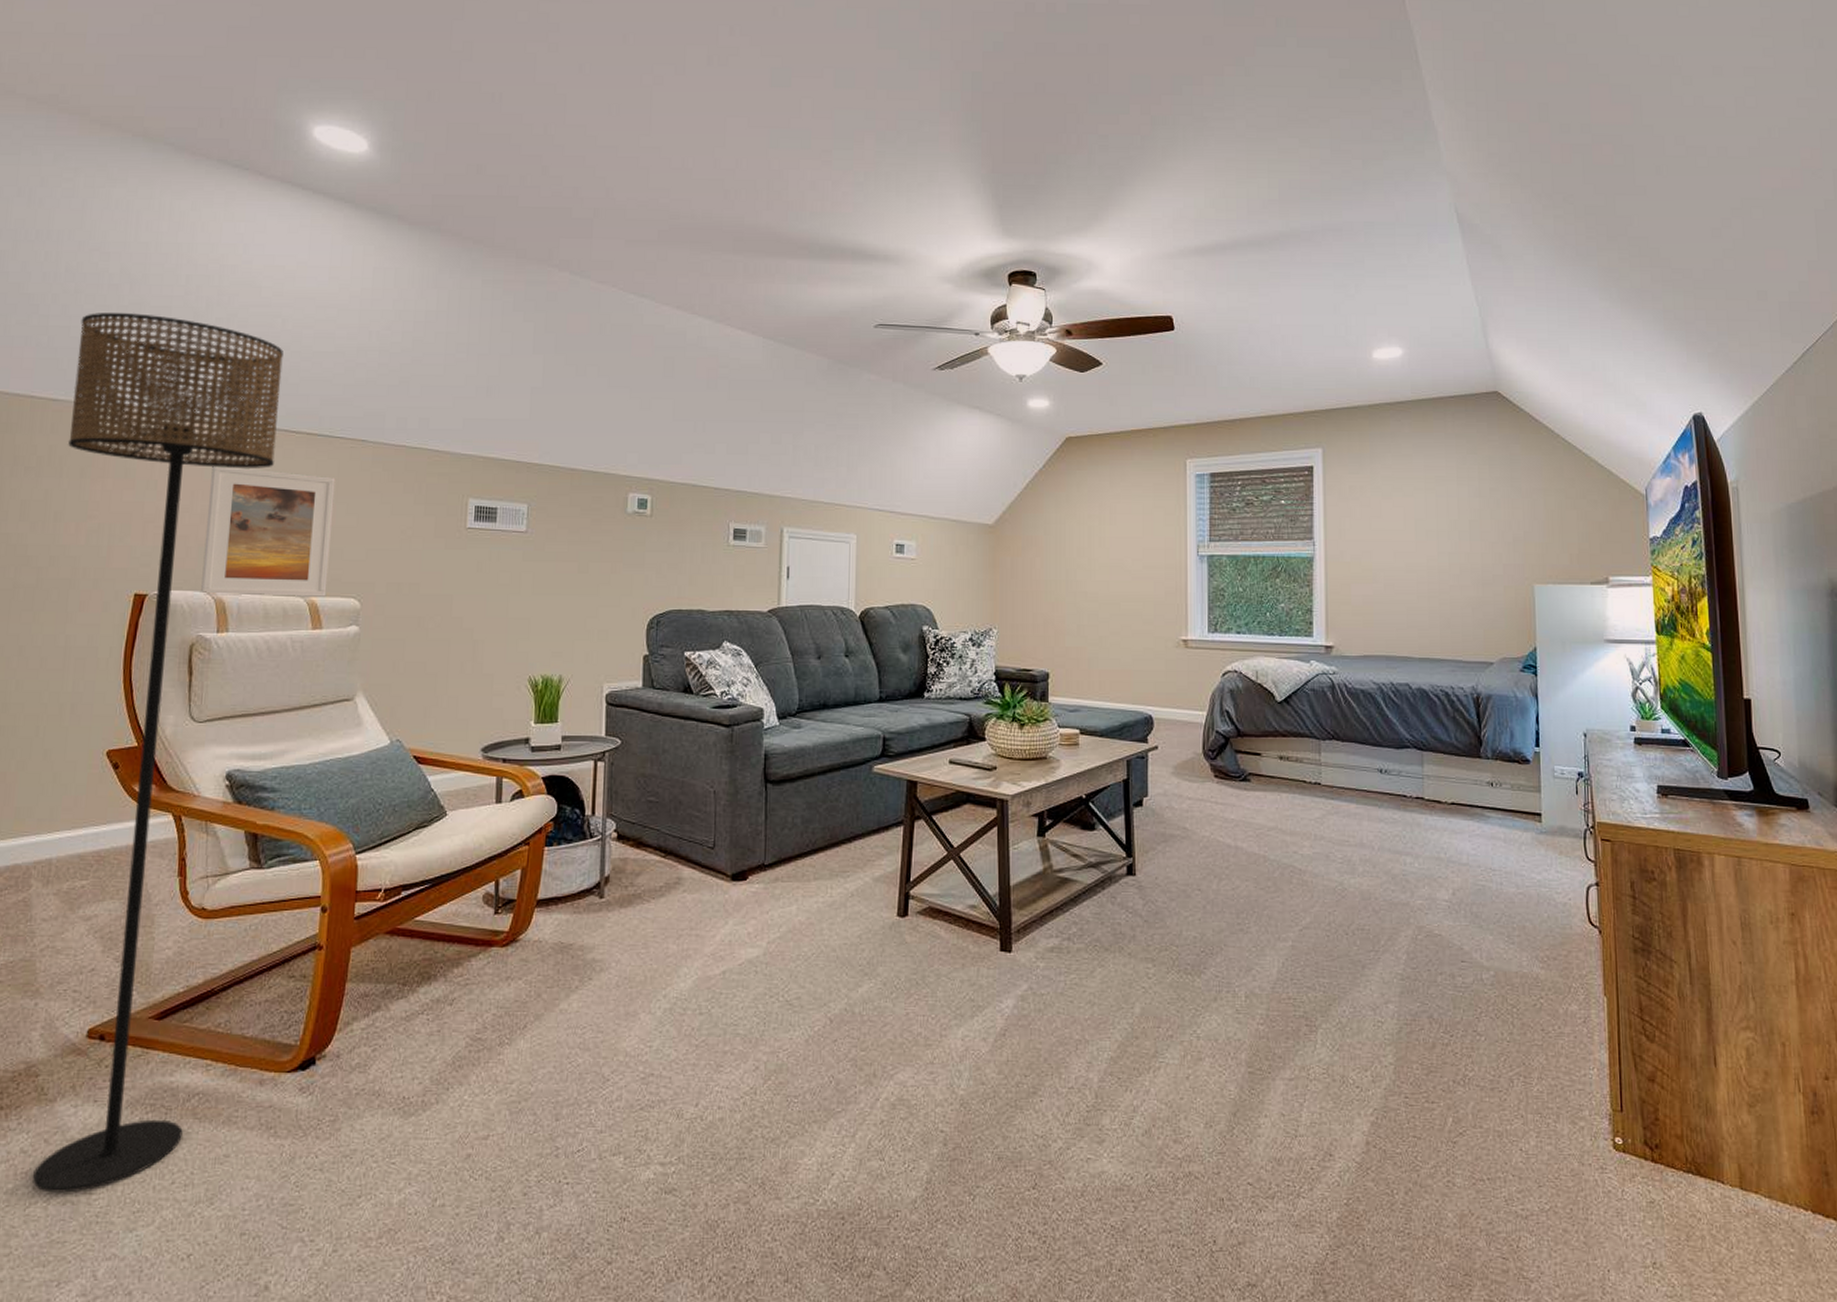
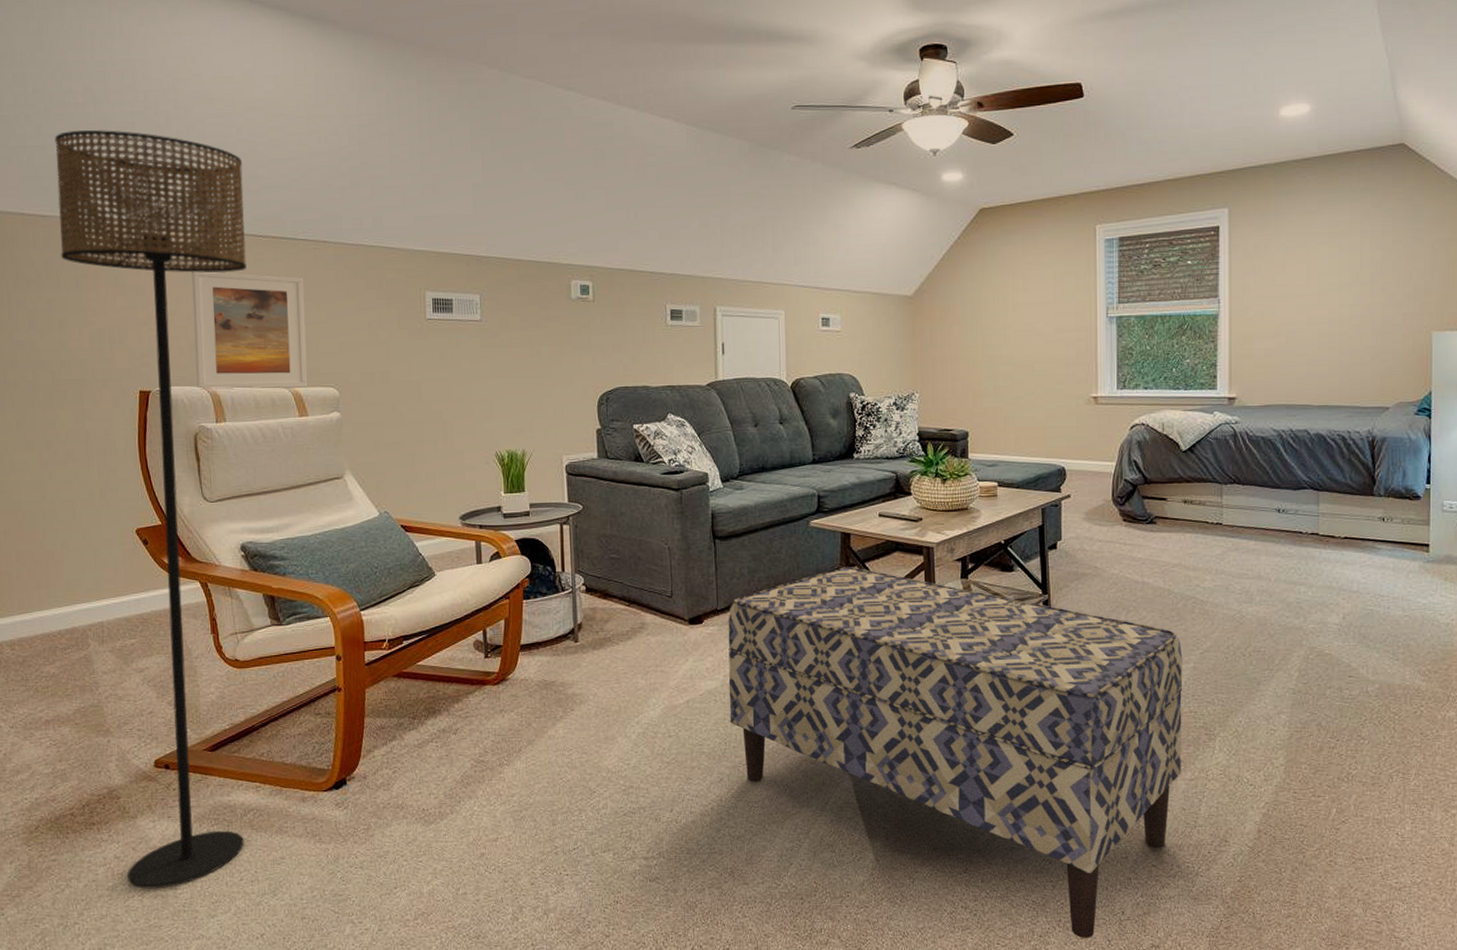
bench: none [771,820,1281,1273] -> present [728,567,1183,938]

